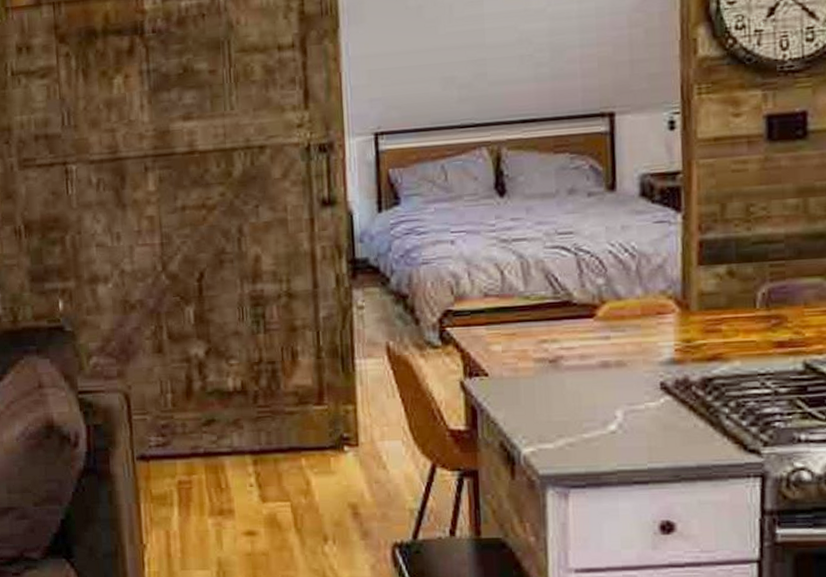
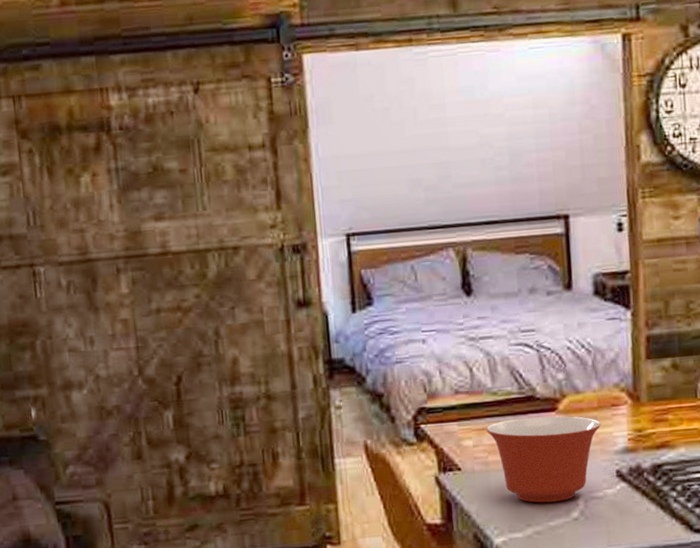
mixing bowl: none [517,323,645,414] -> present [486,416,602,503]

